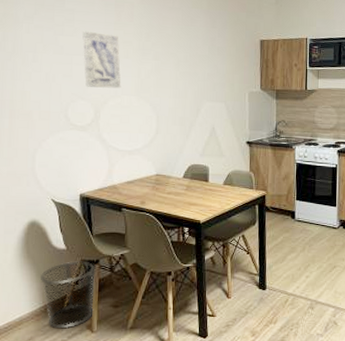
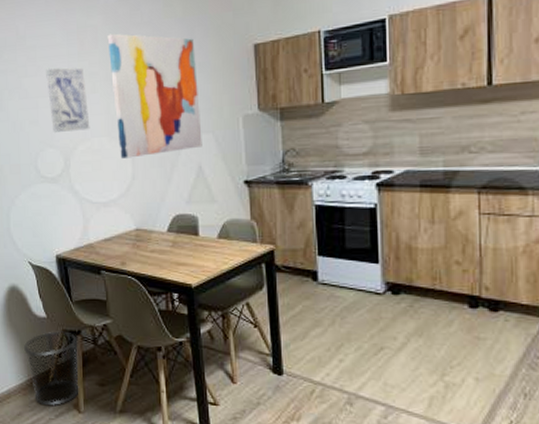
wall art: none [142,12,217,116] -> present [107,33,202,159]

